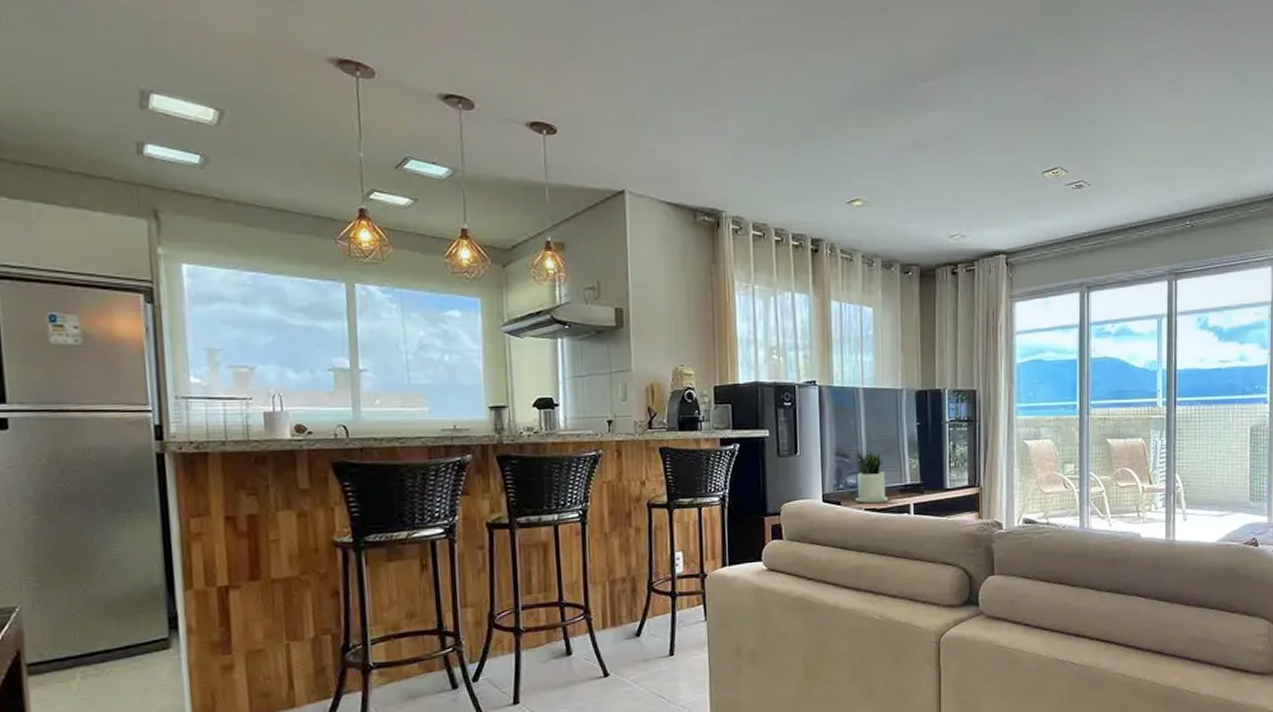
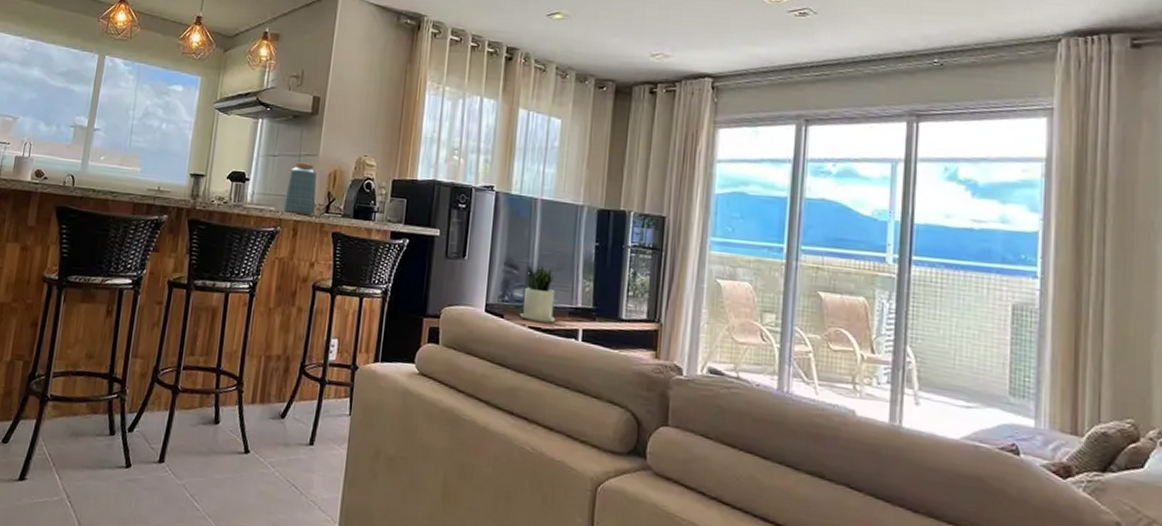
vase: none [601,380,637,435] -> present [282,162,318,216]

